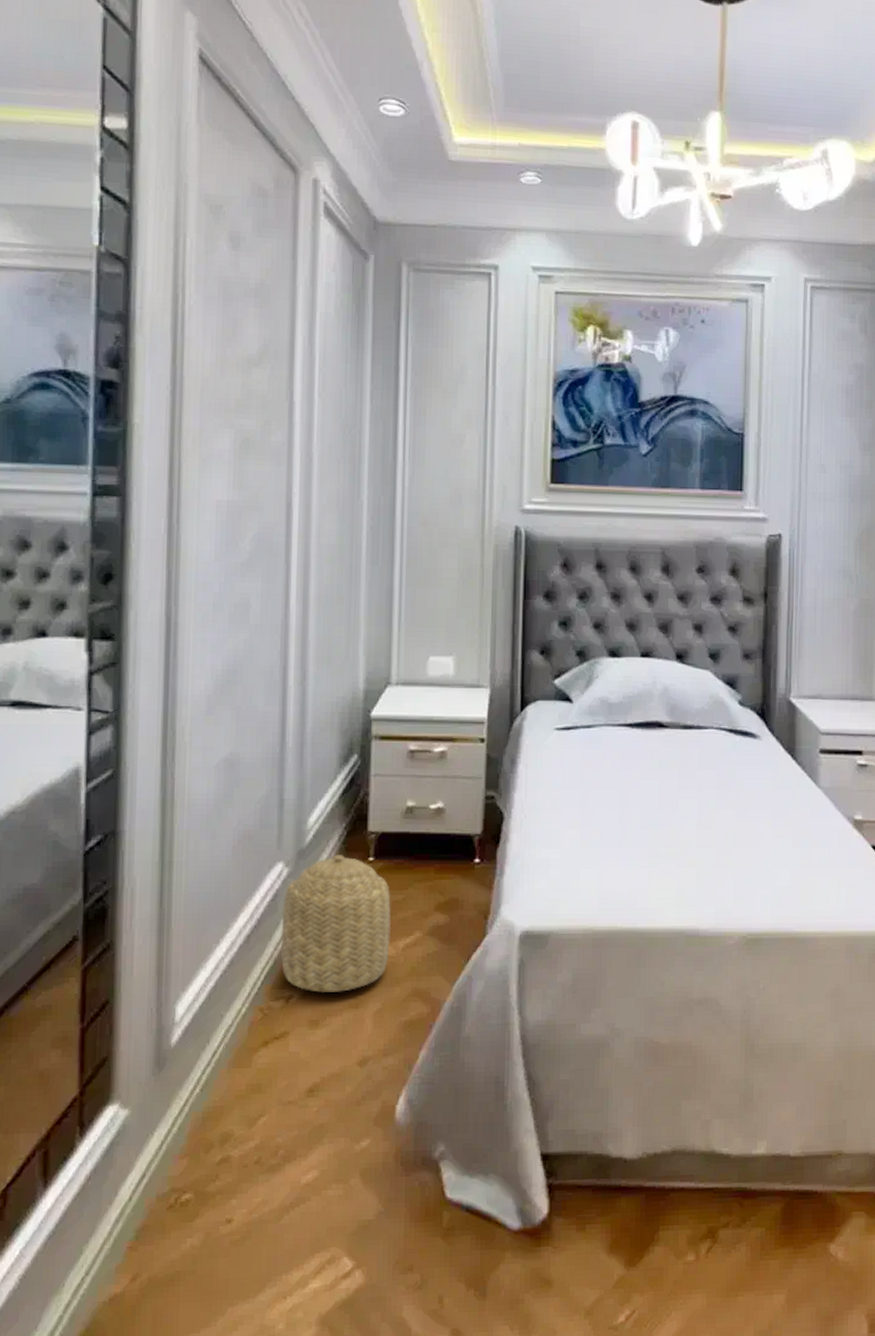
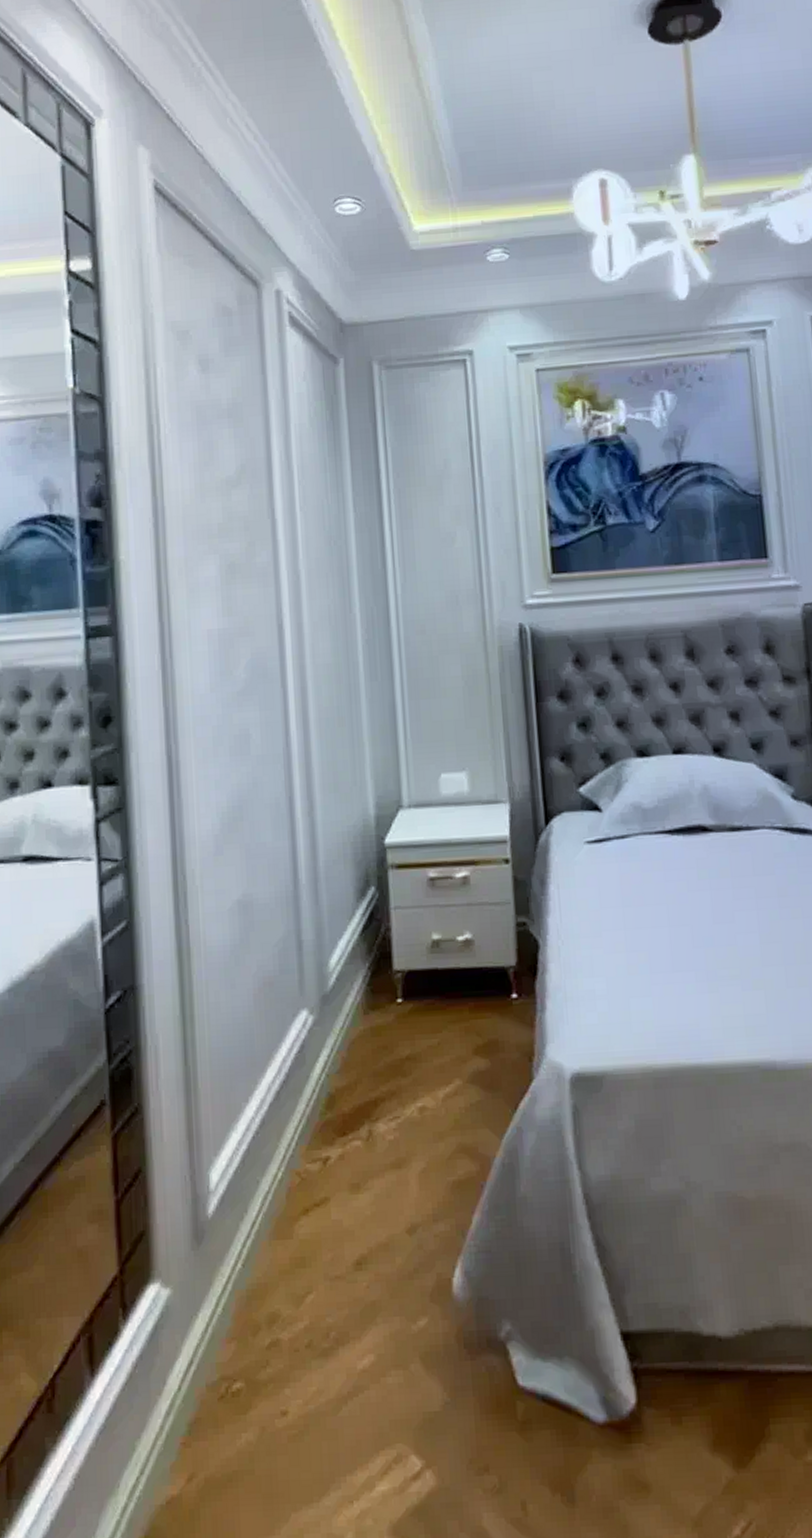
basket: present [281,855,392,993] -> none [311,998,429,1152]

